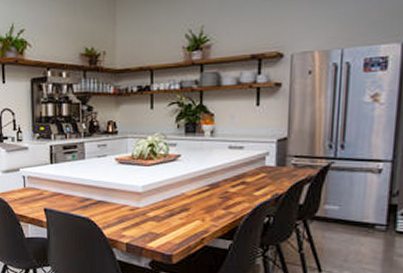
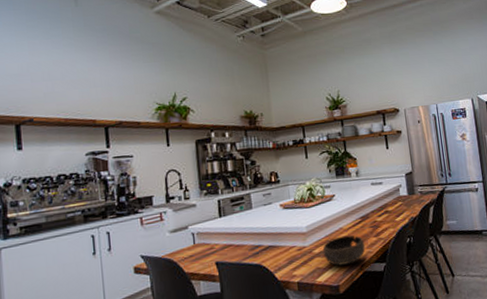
bowl: none [158,203,210,234] -> present [322,235,366,266]

